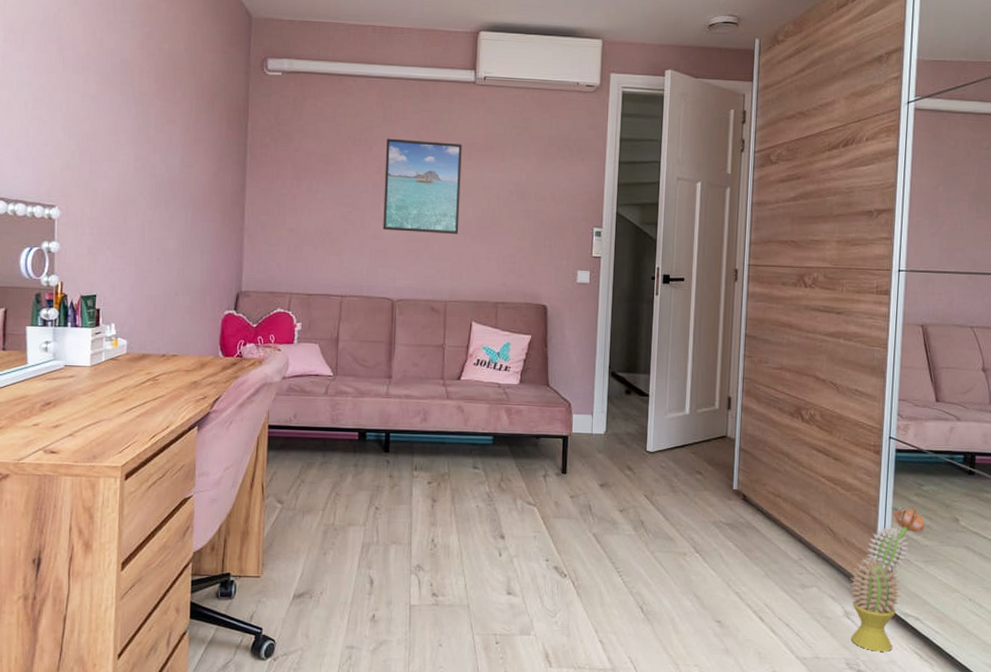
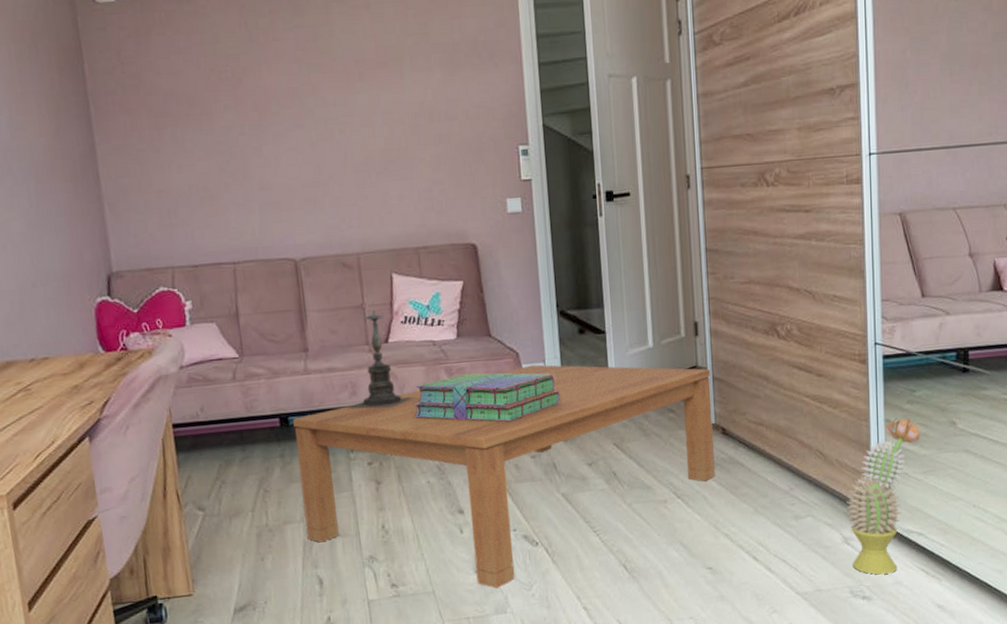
coffee table: none [366,416,738,611] -> present [293,364,715,589]
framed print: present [383,138,462,234] -> none [258,63,362,178]
candle holder: none [418,344,475,436] -> present [348,302,414,409]
stack of books: none [473,415,603,463] -> present [413,372,561,422]

